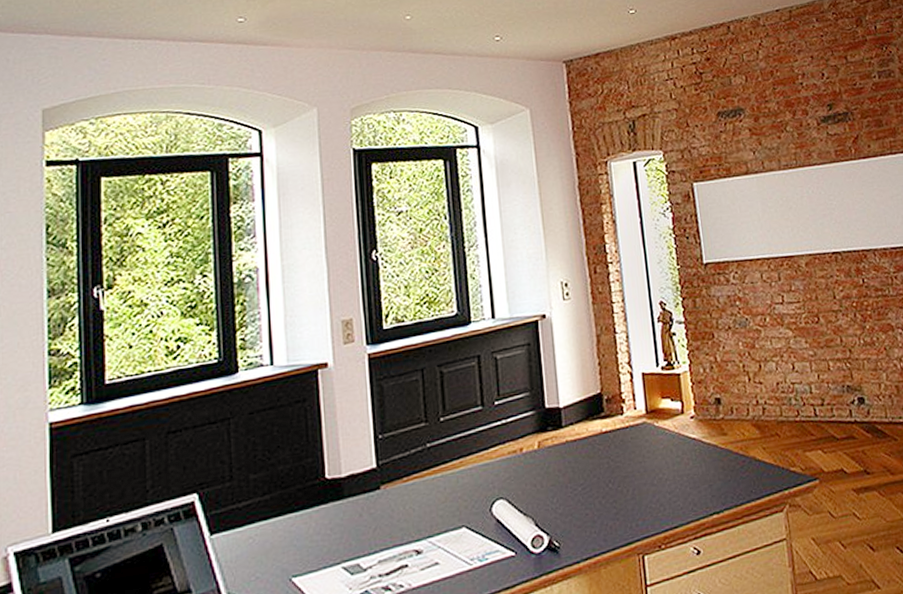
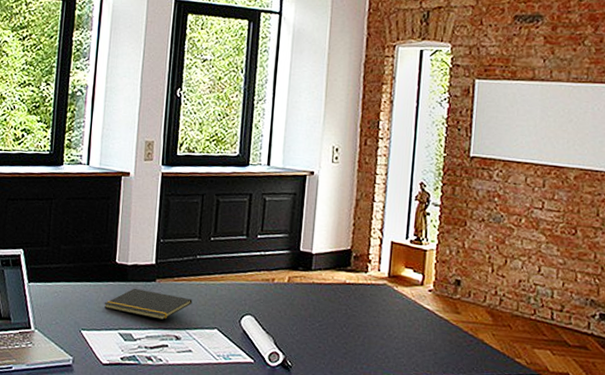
notepad: none [317,498,430,541] -> present [104,288,193,320]

